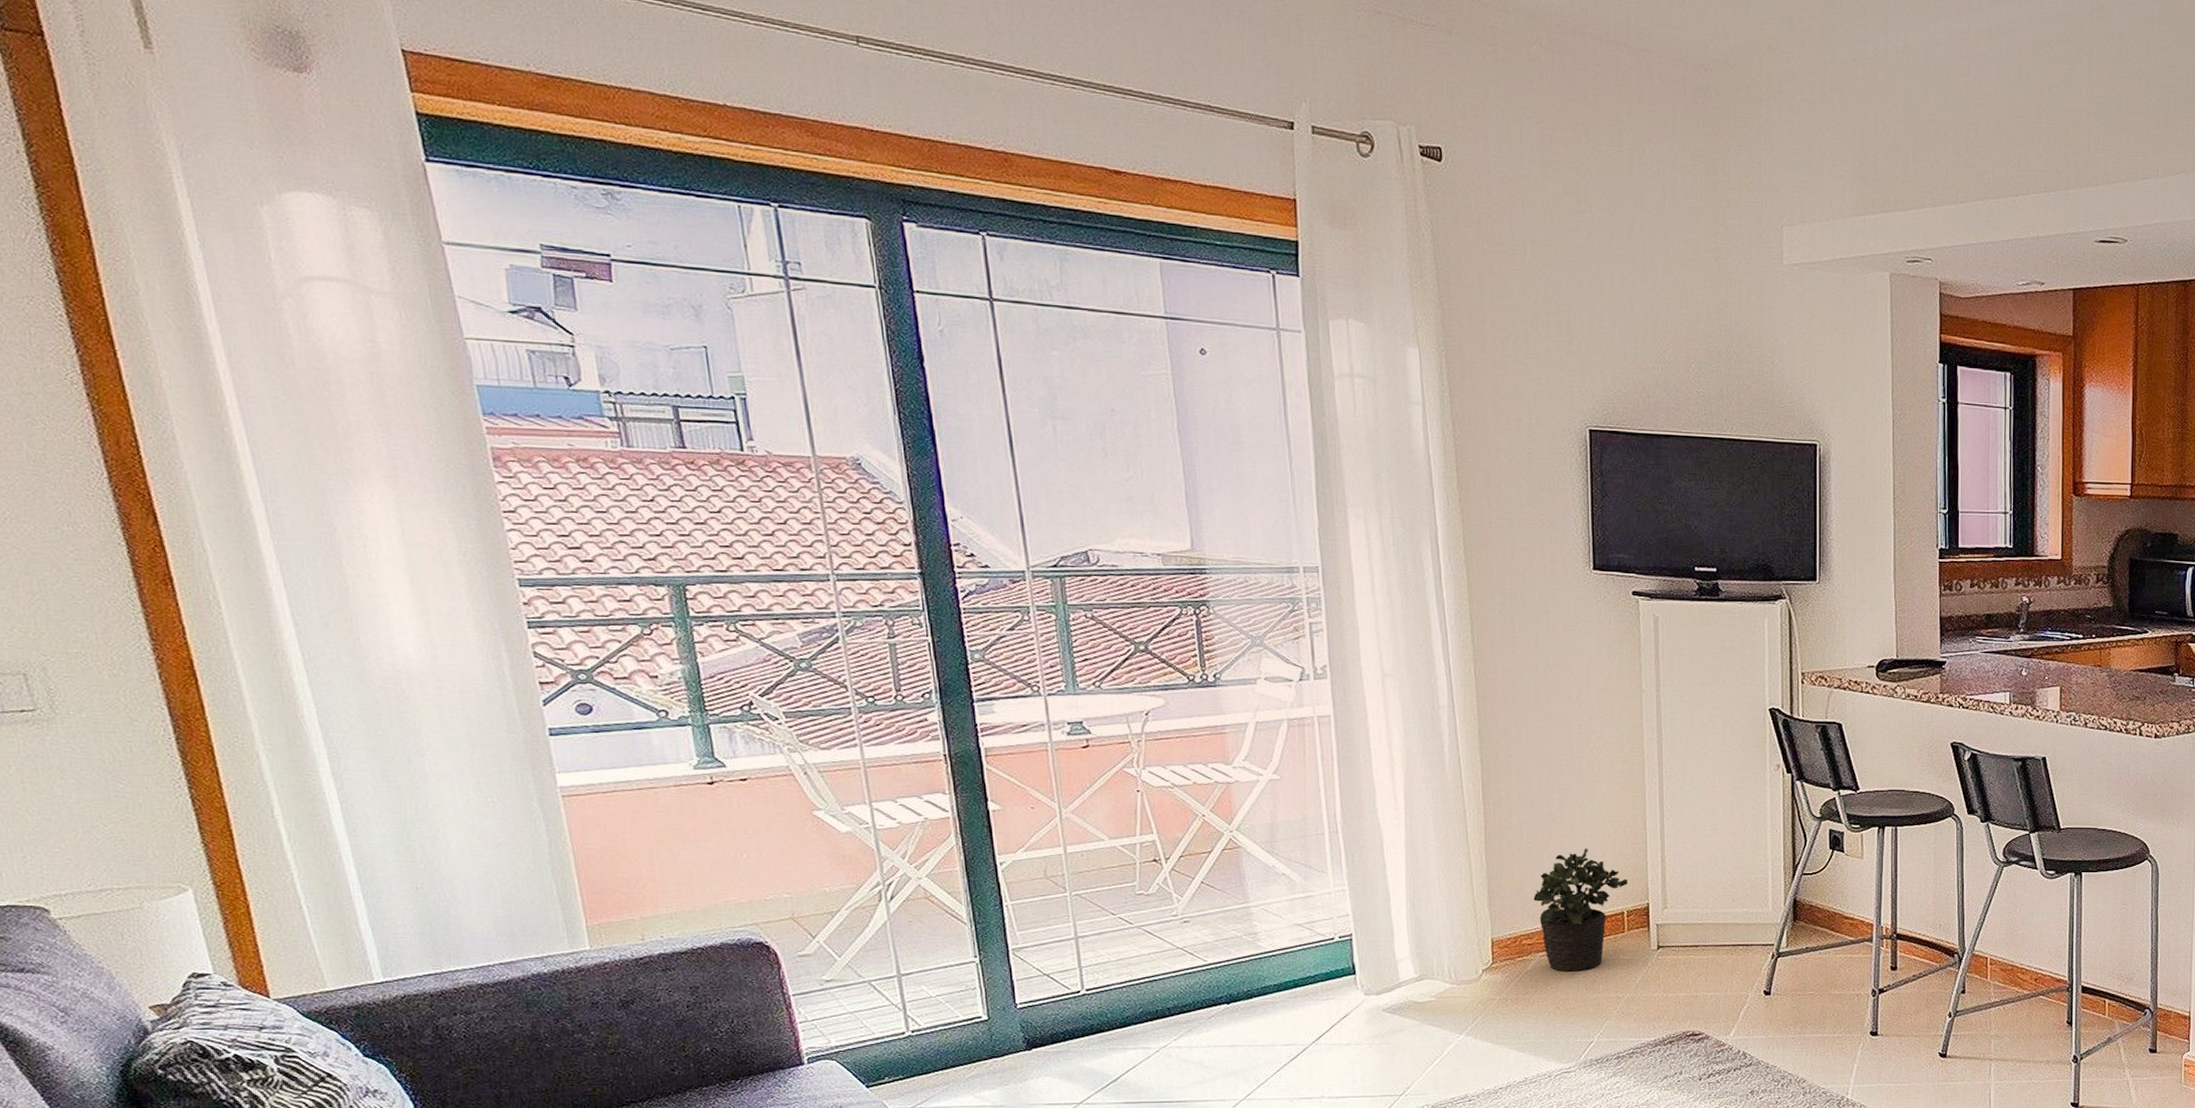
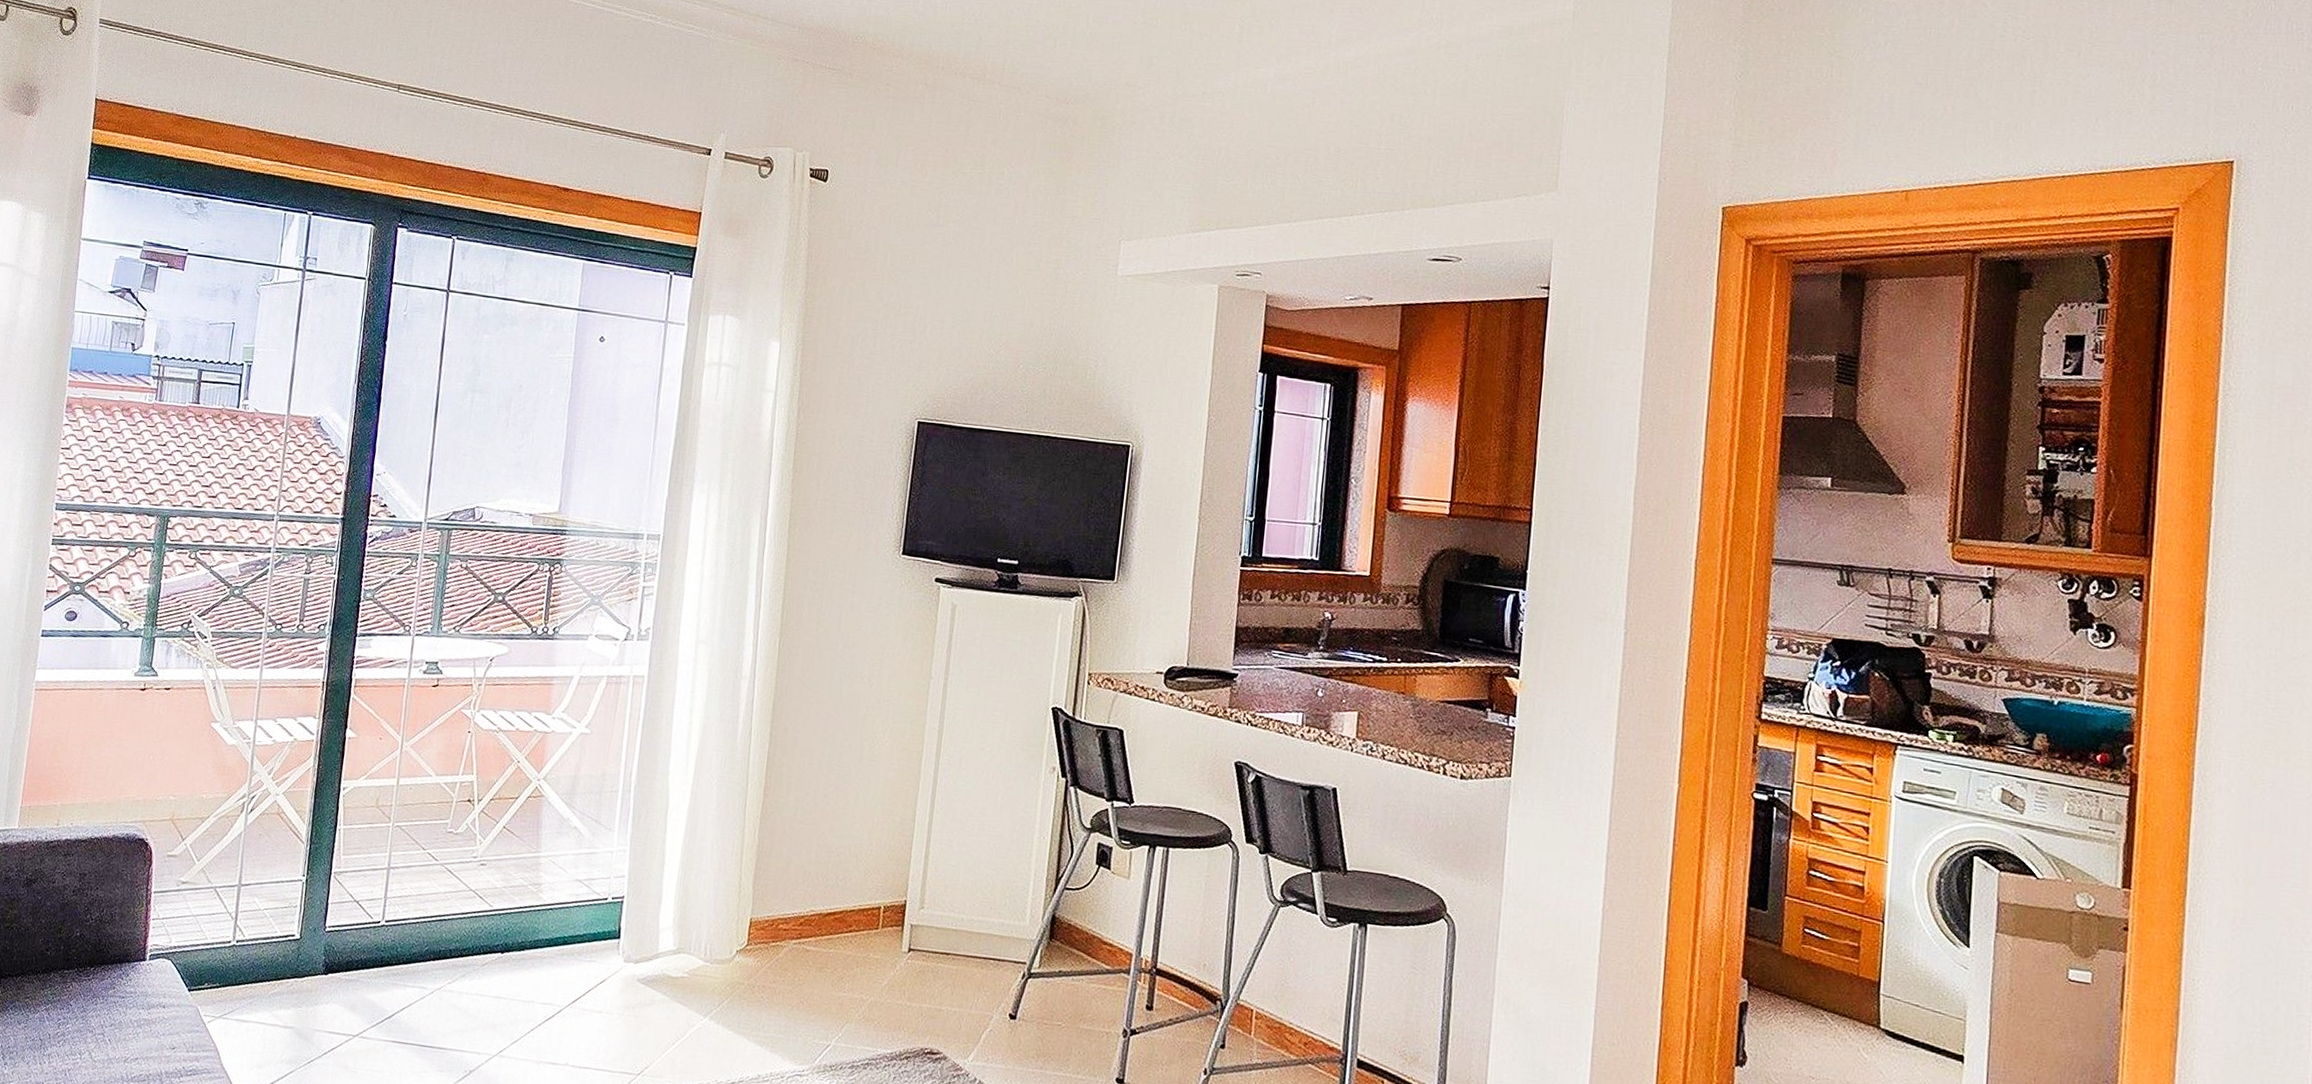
potted plant: present [1533,848,1627,972] -> none [796,834,889,965]

